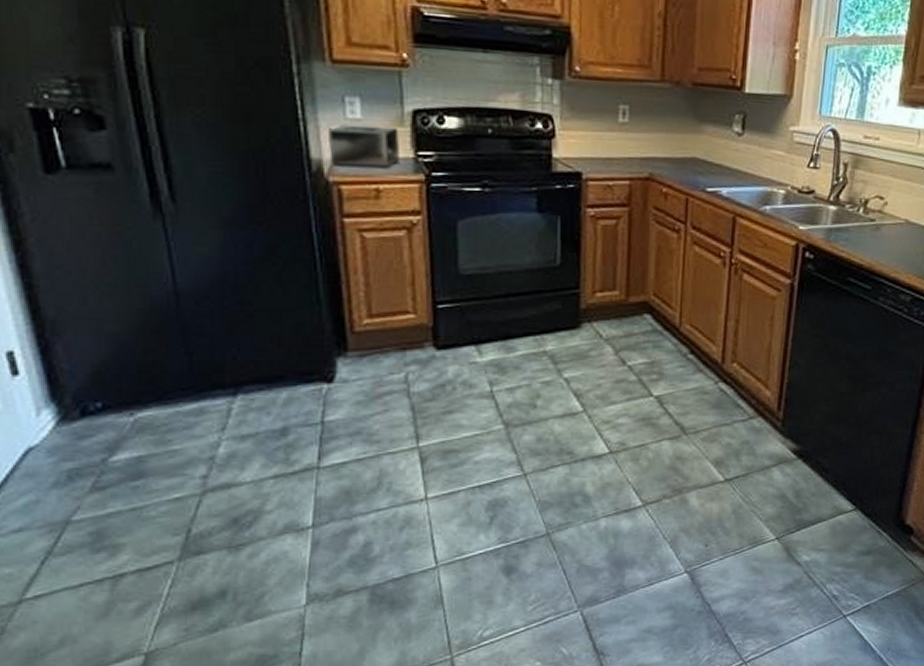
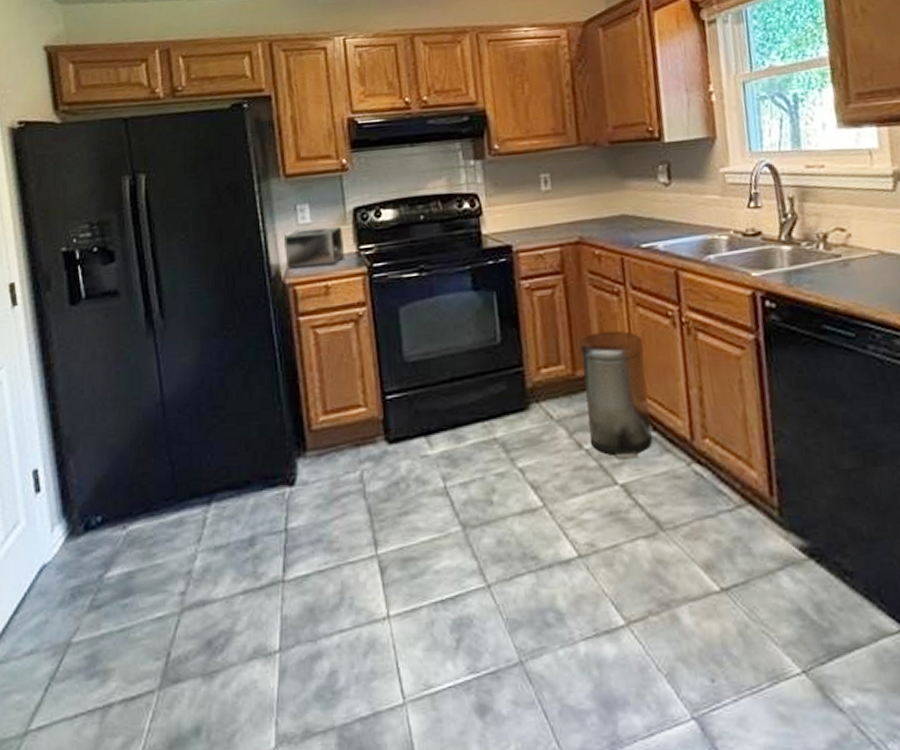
pedal bin: none [634,264,695,374] -> present [579,330,652,458]

